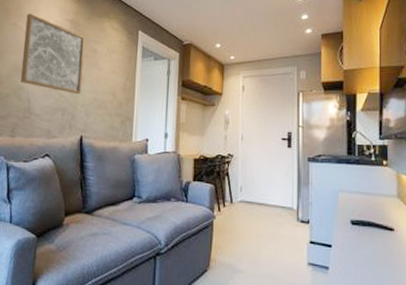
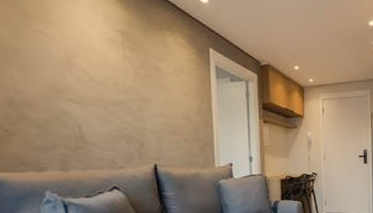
wall art: present [21,14,86,95] -> none [56,19,148,120]

